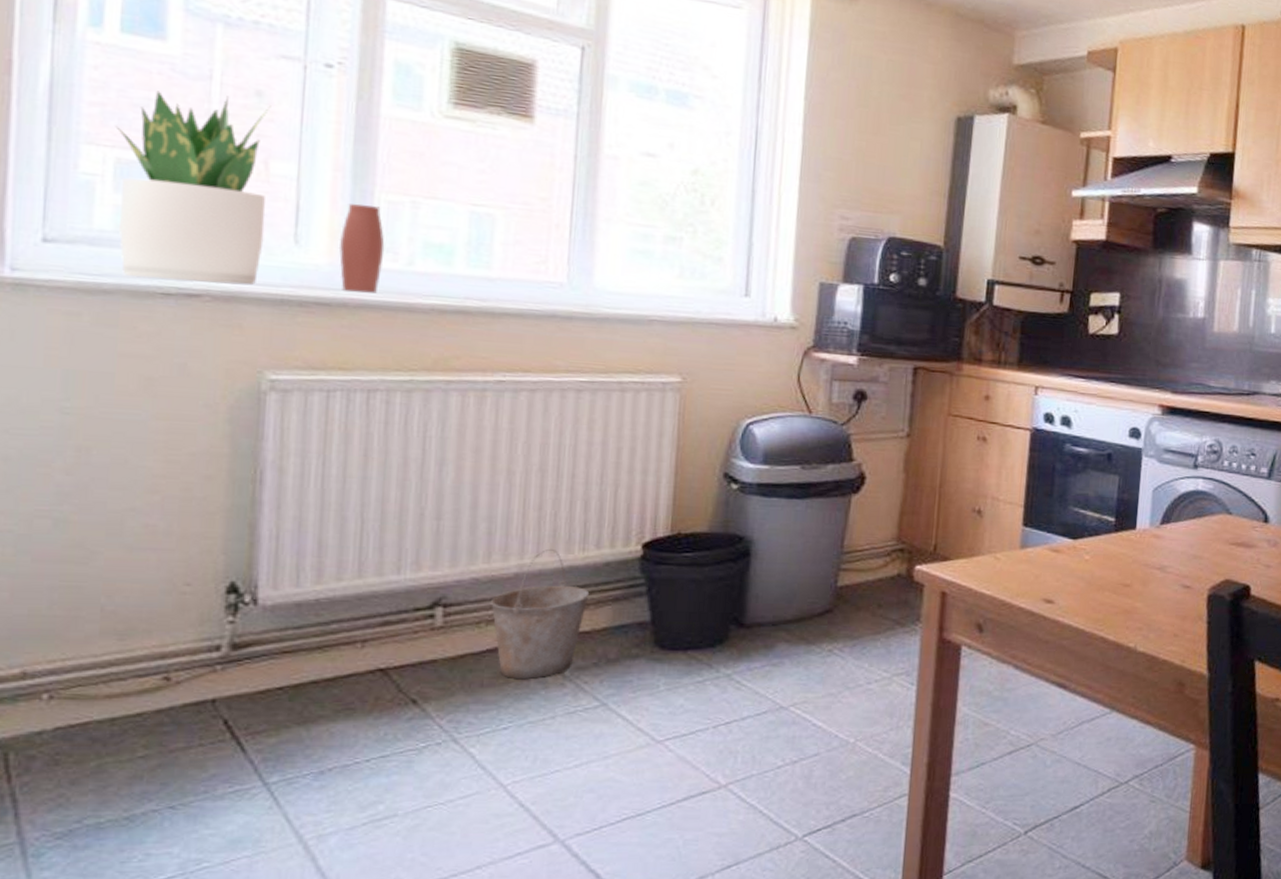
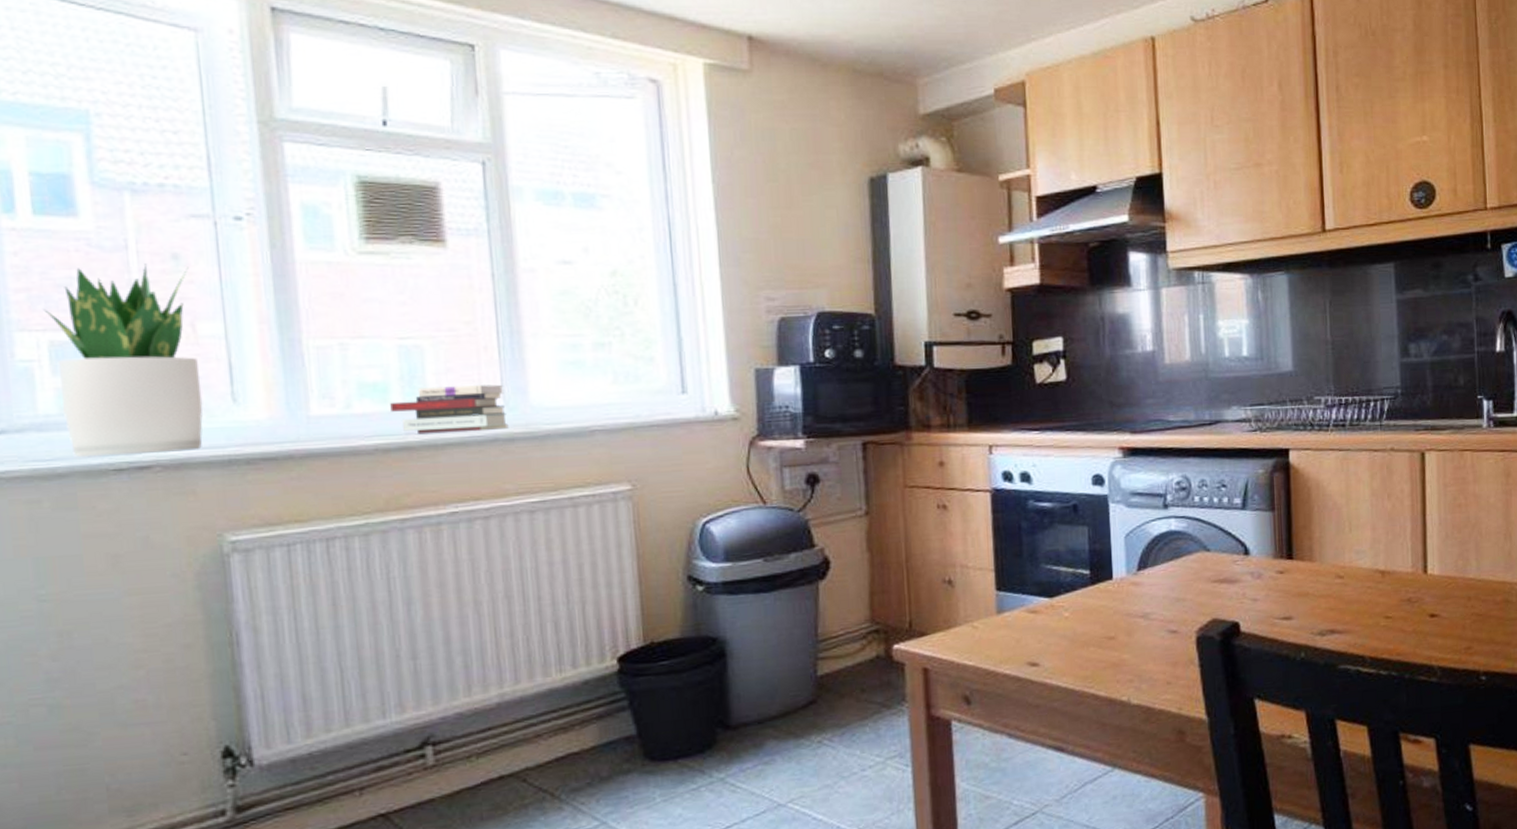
vase: present [338,203,385,293] -> none [275,353,321,444]
books: none [453,255,570,307] -> present [390,384,509,435]
bucket: present [491,548,590,679] -> none [478,674,573,809]

